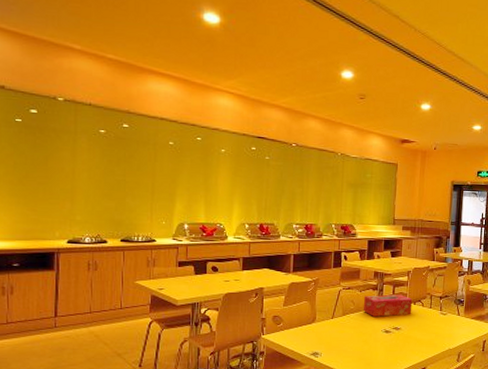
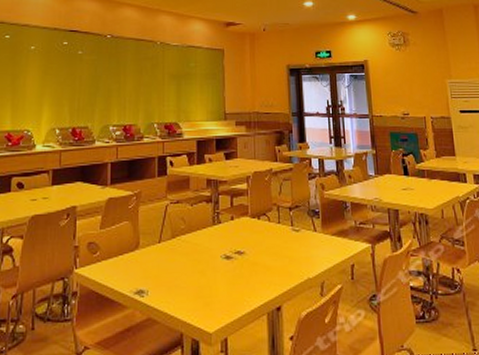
tissue box: present [363,294,413,317] -> none [196,207,256,238]

